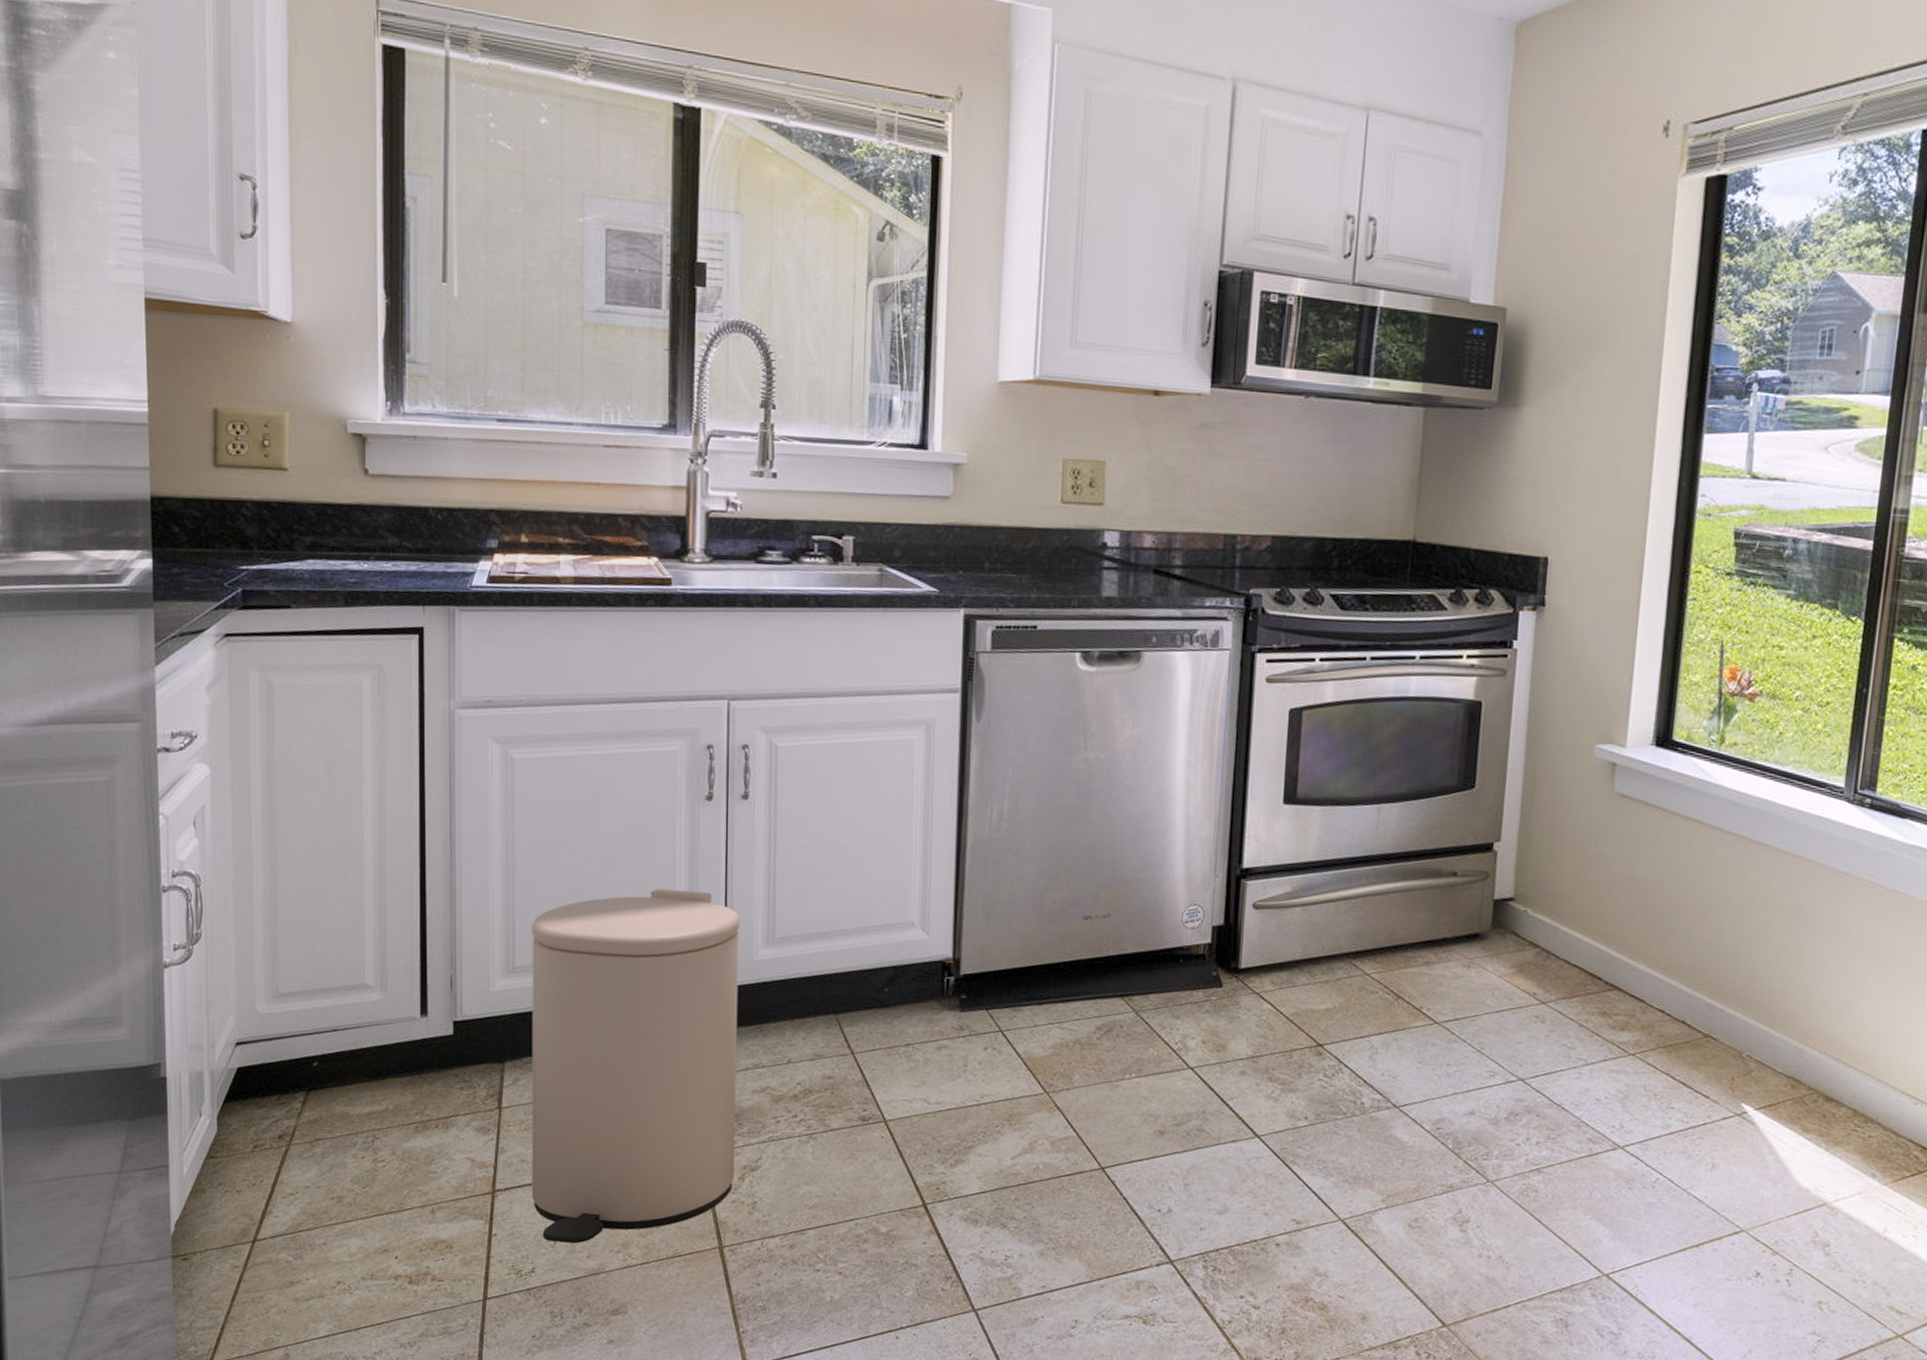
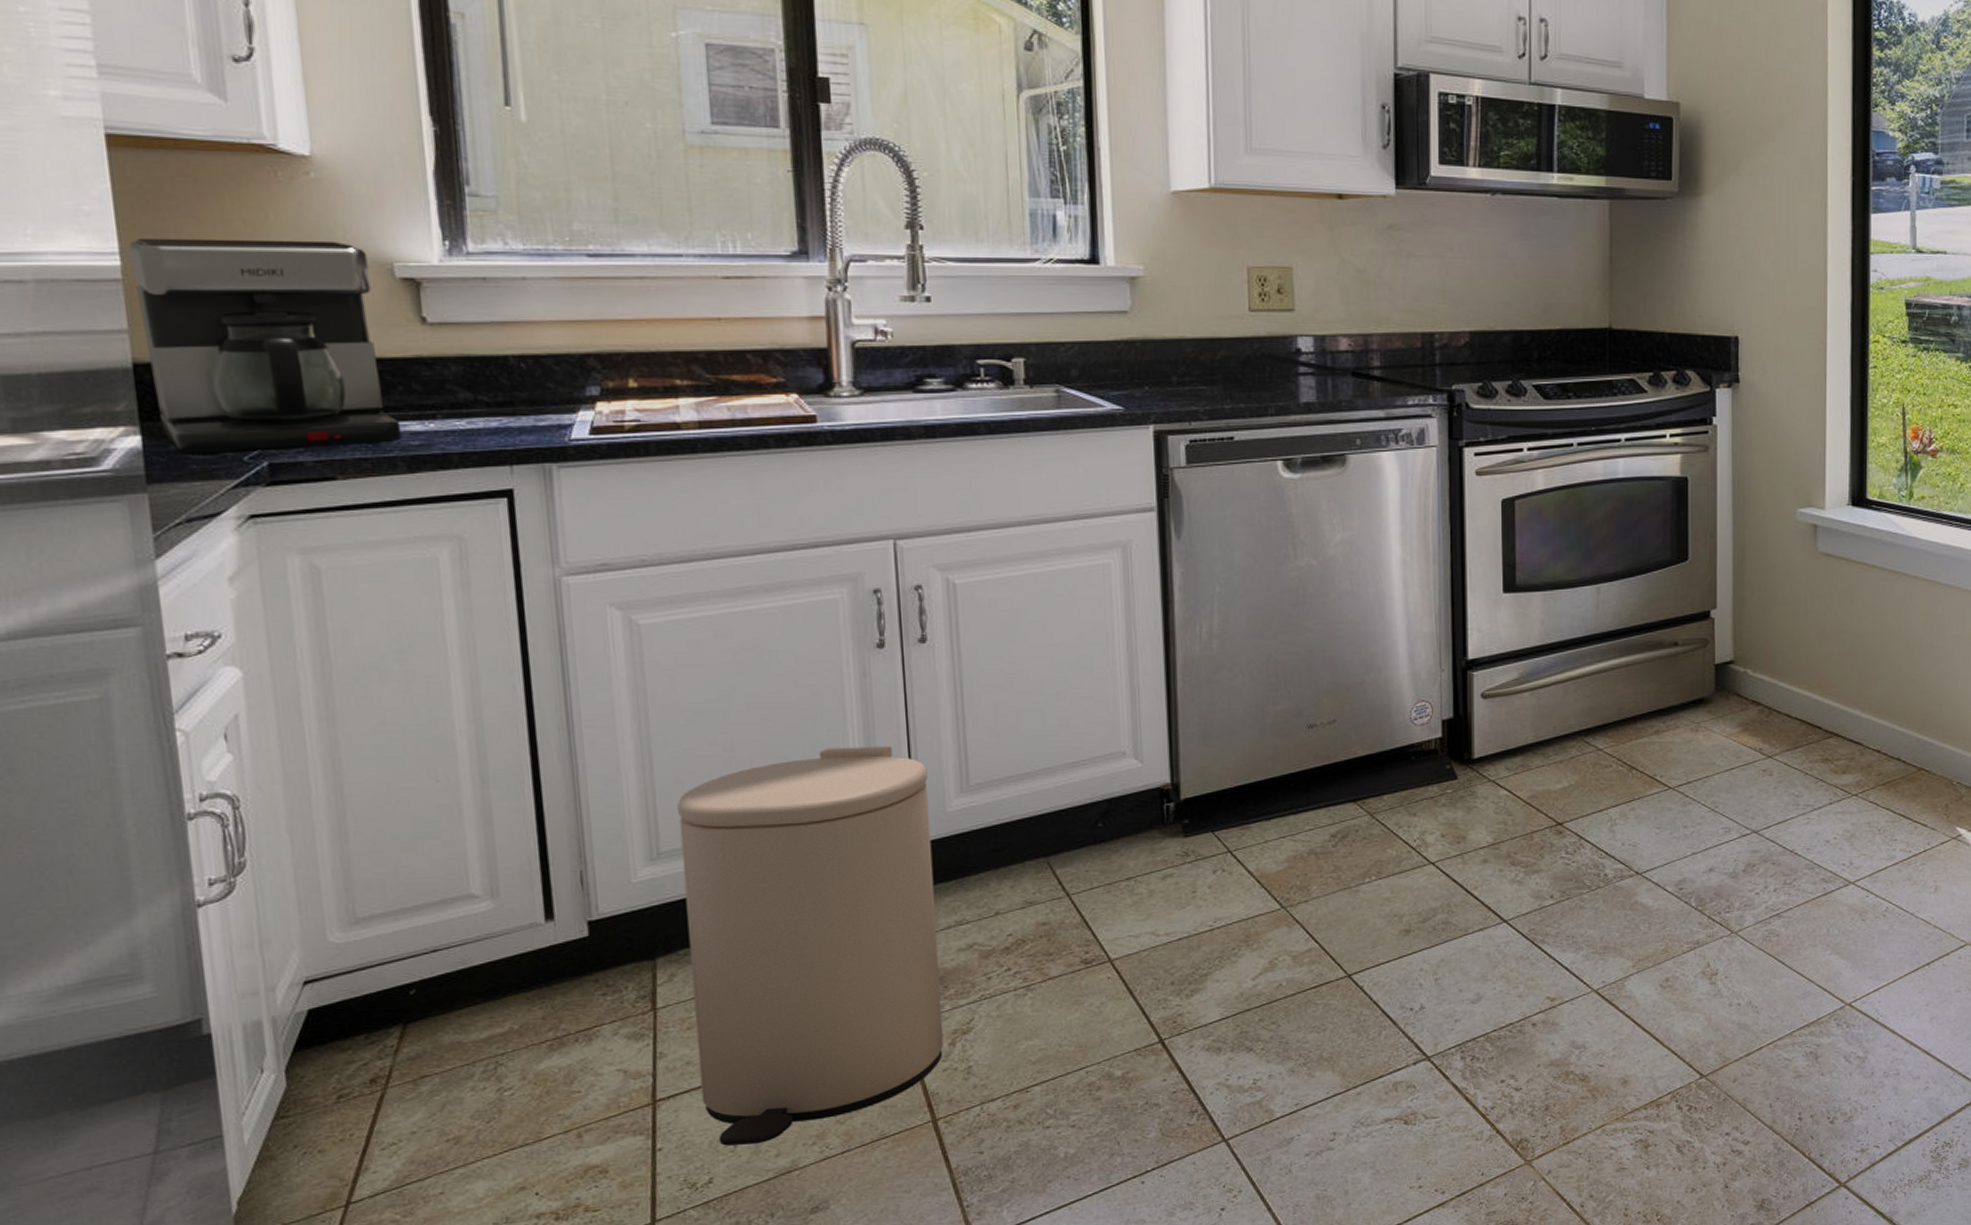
coffee maker: none [154,388,342,581] -> present [128,237,402,456]

